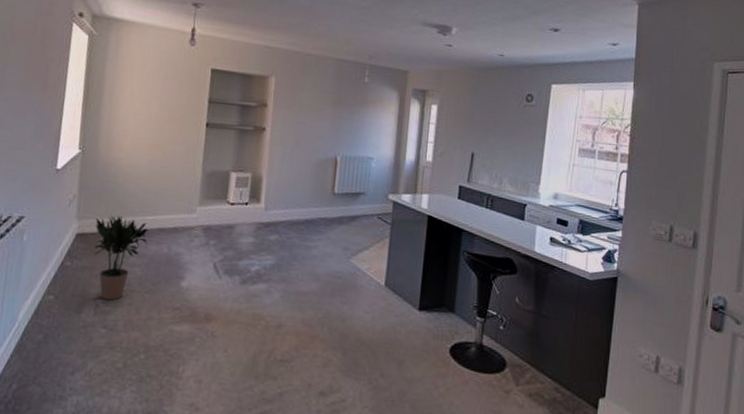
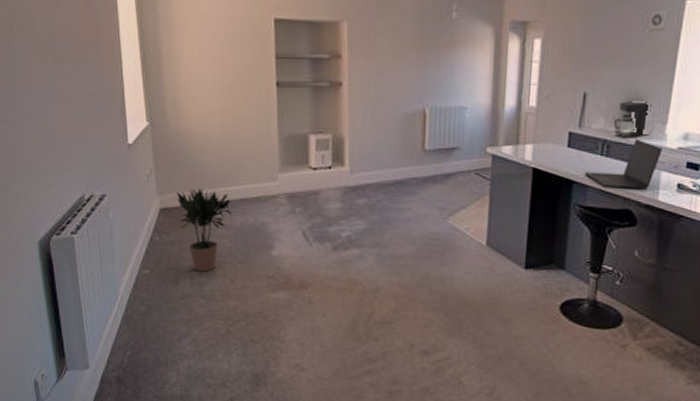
laptop: none [472,195,537,241] -> present [584,139,662,190]
coffee maker: none [496,162,527,195] -> present [613,101,652,138]

